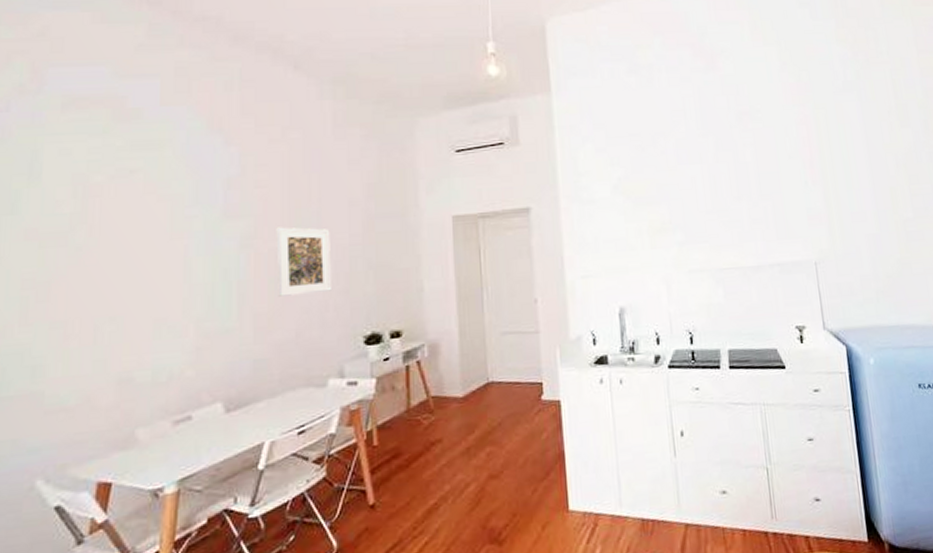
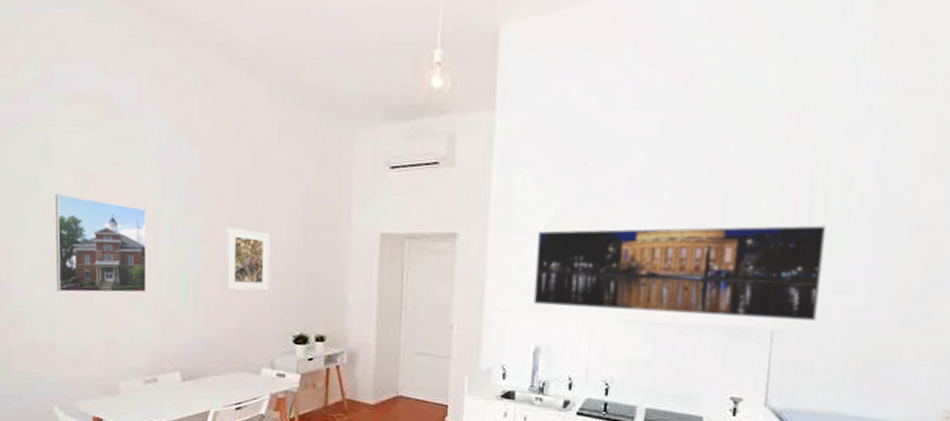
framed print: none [43,211,175,330] -> present [55,194,147,293]
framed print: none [606,169,846,266] -> present [533,225,827,322]

